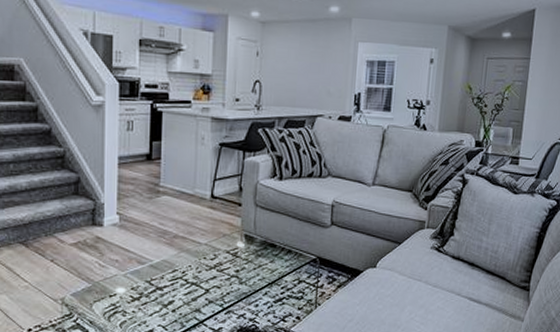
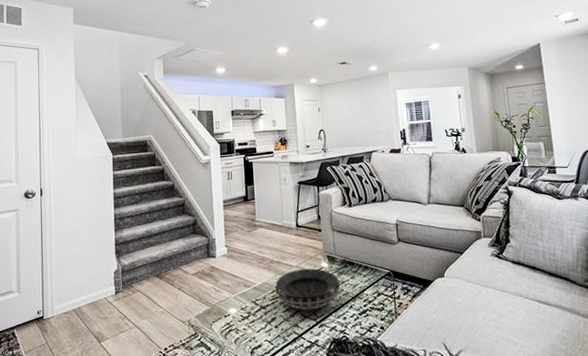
decorative bowl: none [175,248,259,293] -> present [274,268,342,310]

